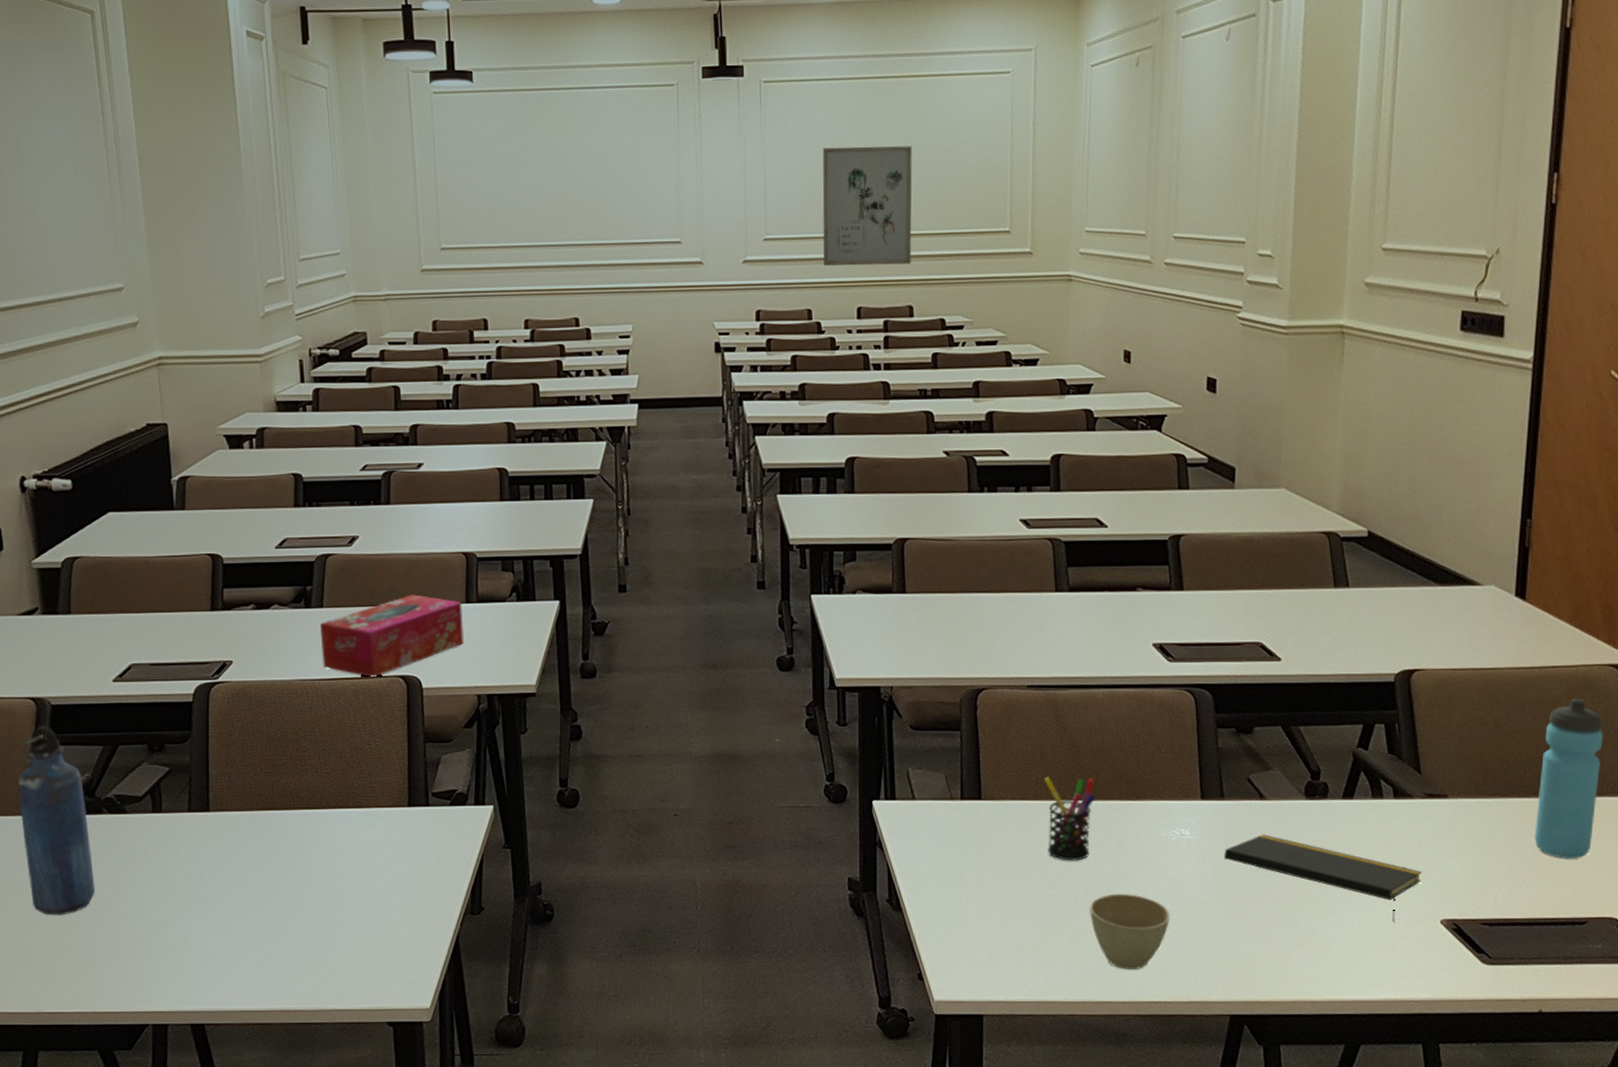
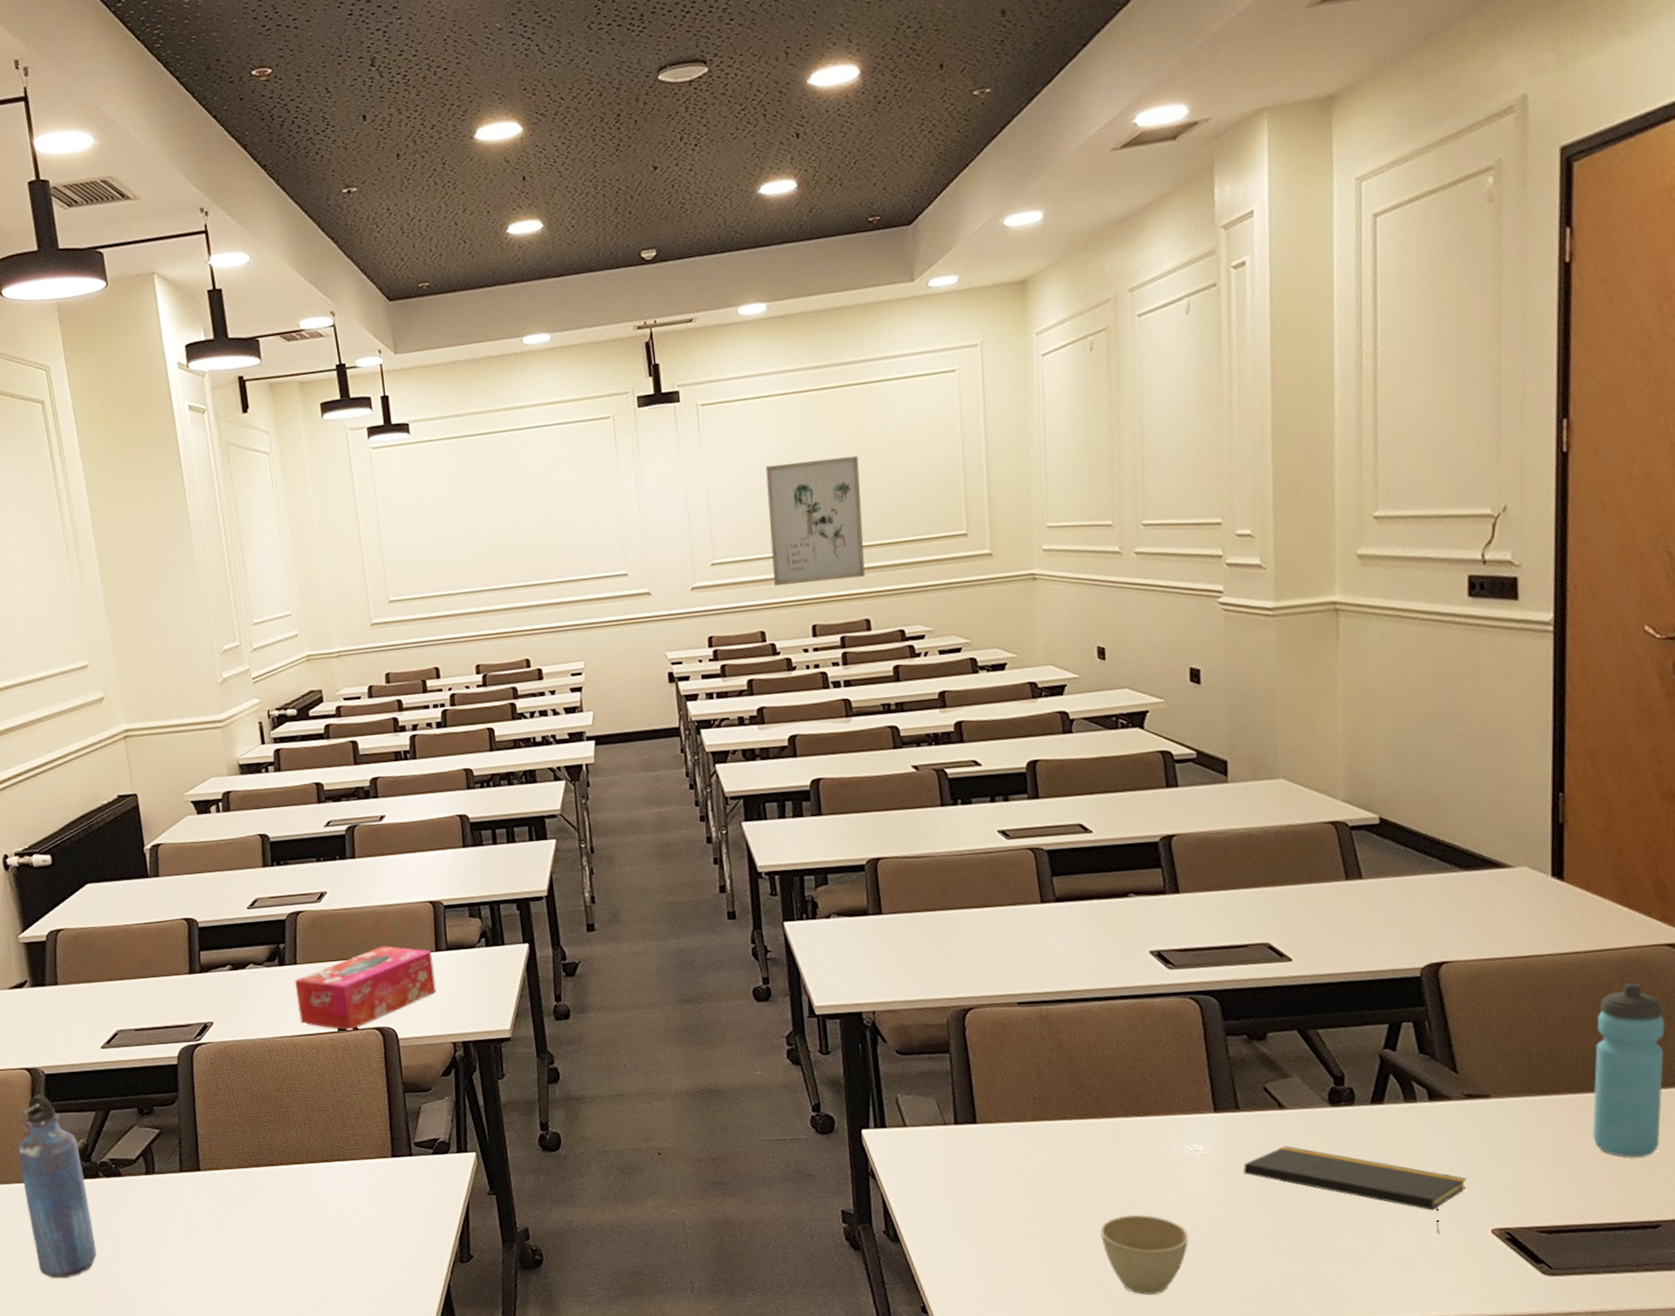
pen holder: present [1044,777,1095,861] -> none [1042,1095,1098,1183]

